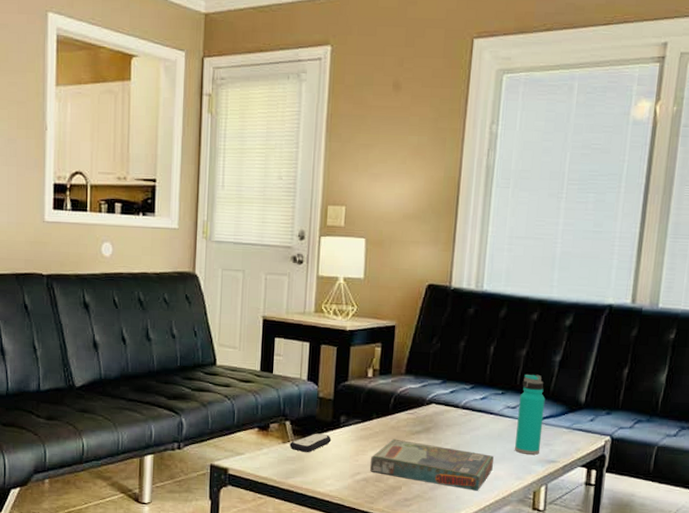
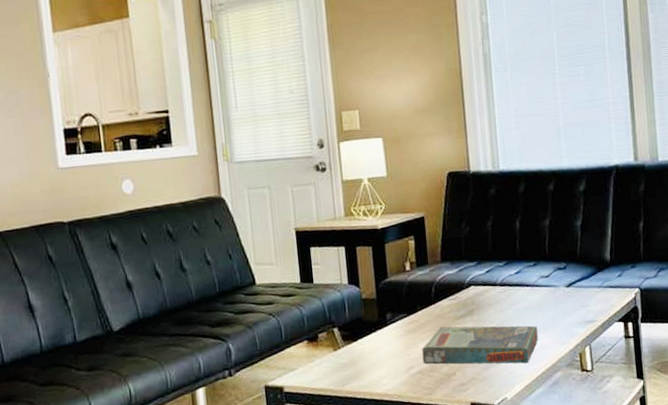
remote control: present [289,433,332,452] -> none [341,334,381,356]
water bottle: present [515,374,545,455] -> none [551,241,579,319]

